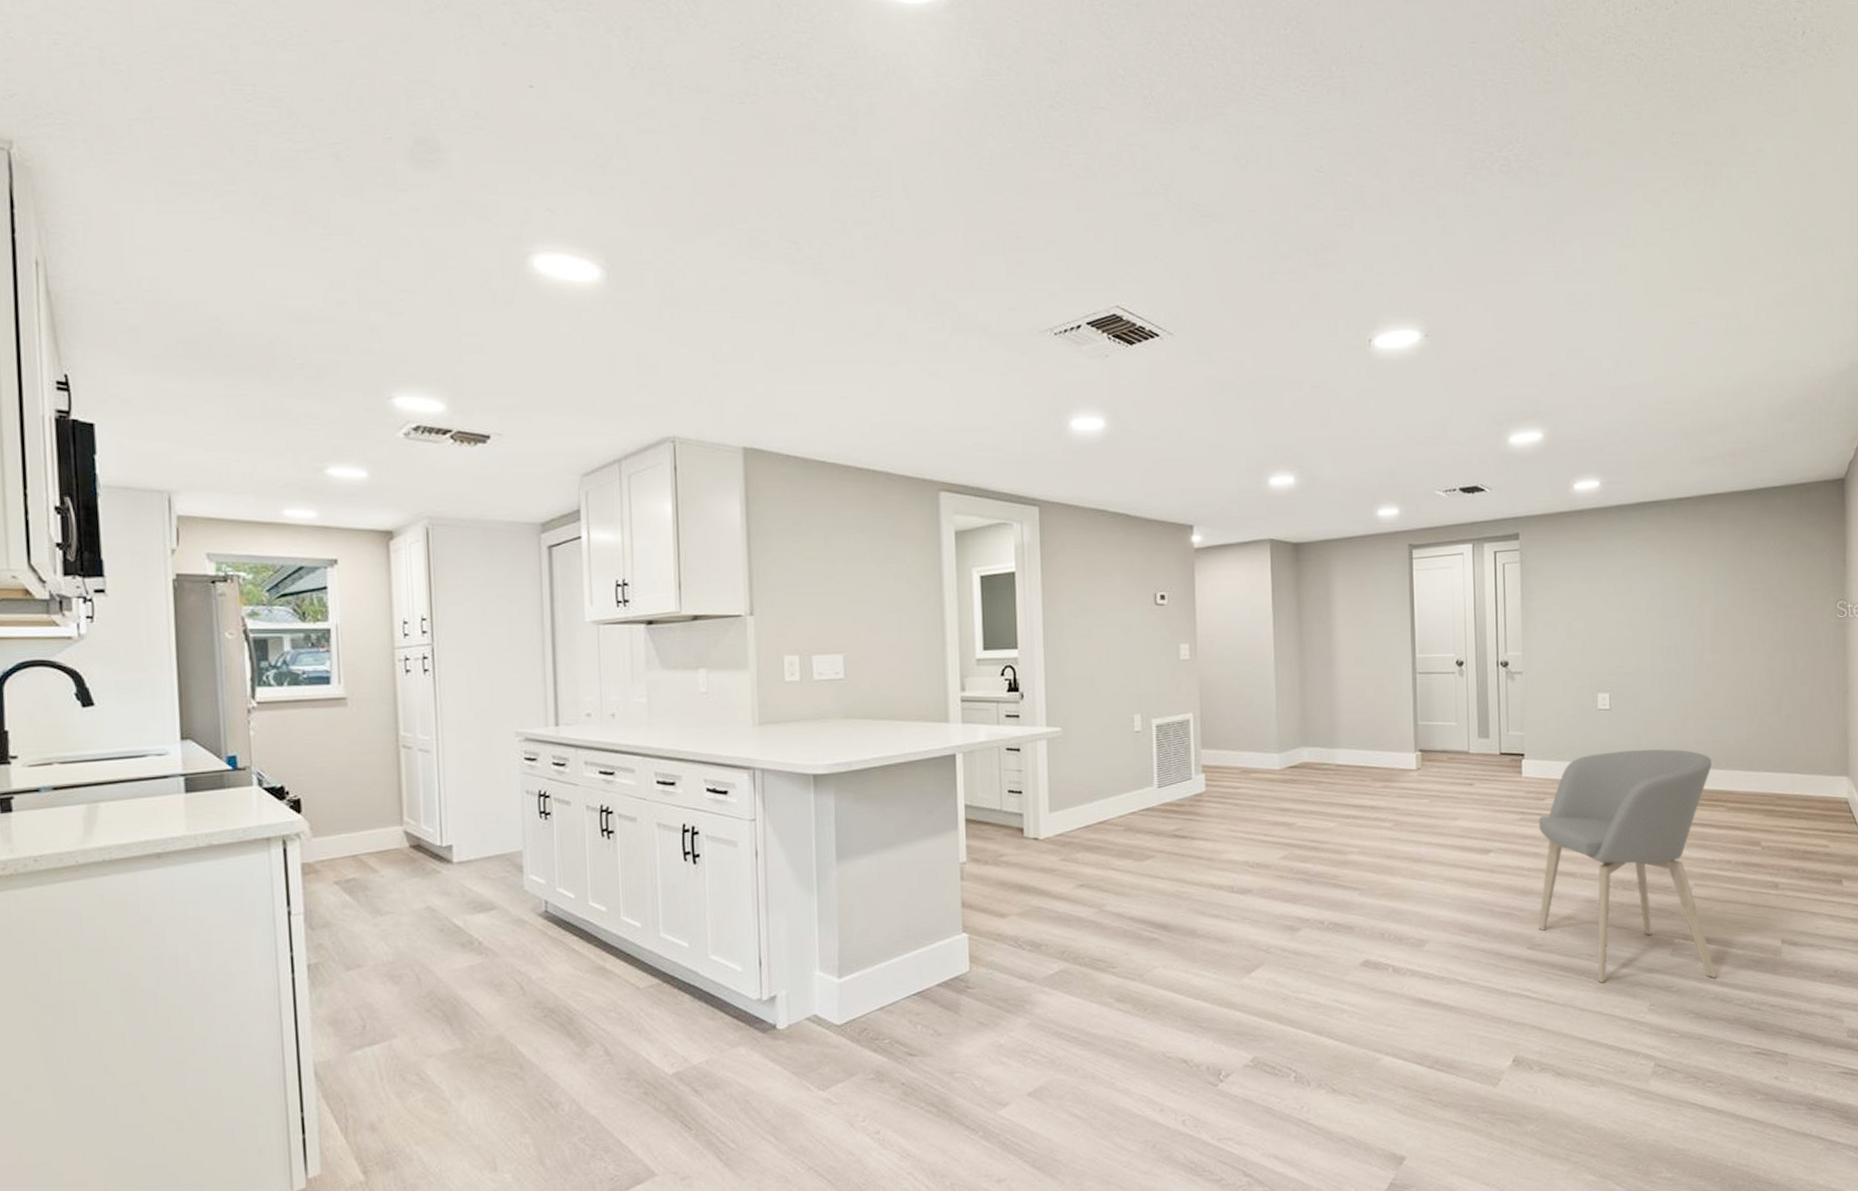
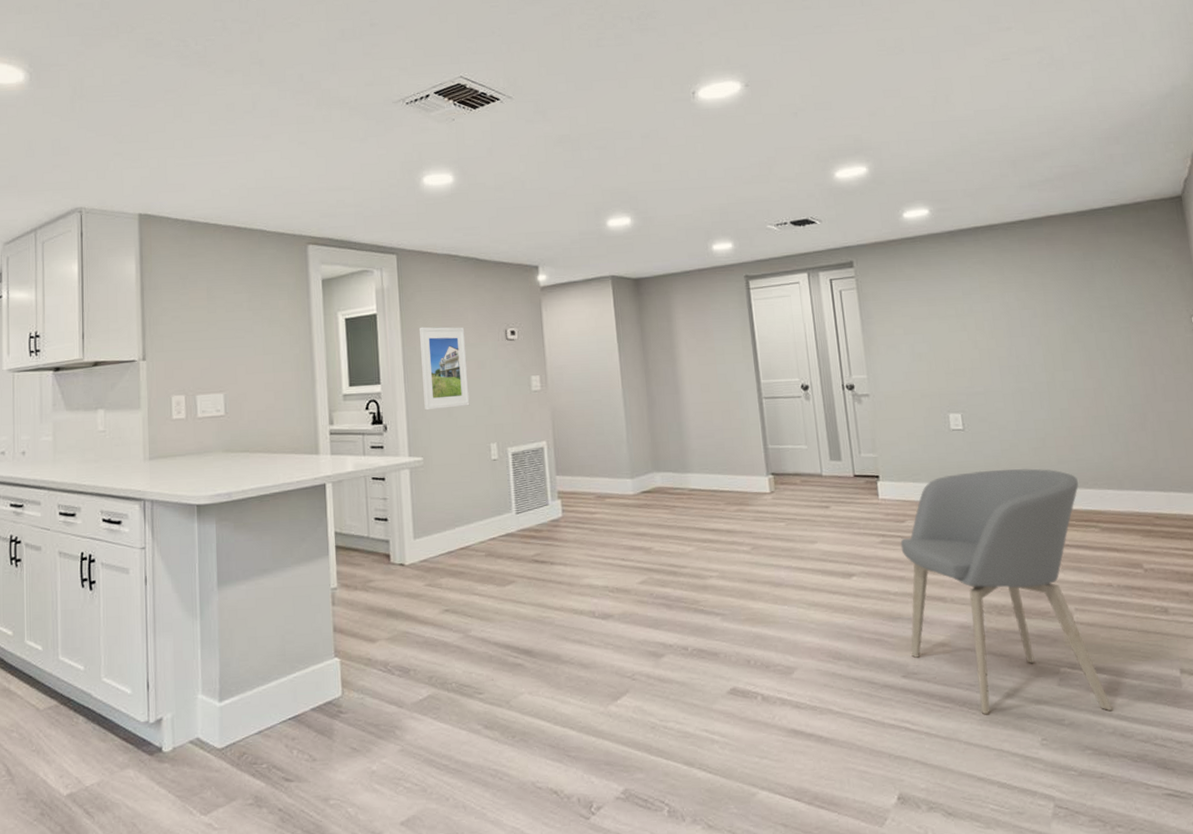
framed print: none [1061,587,1114,678] -> present [418,327,470,411]

